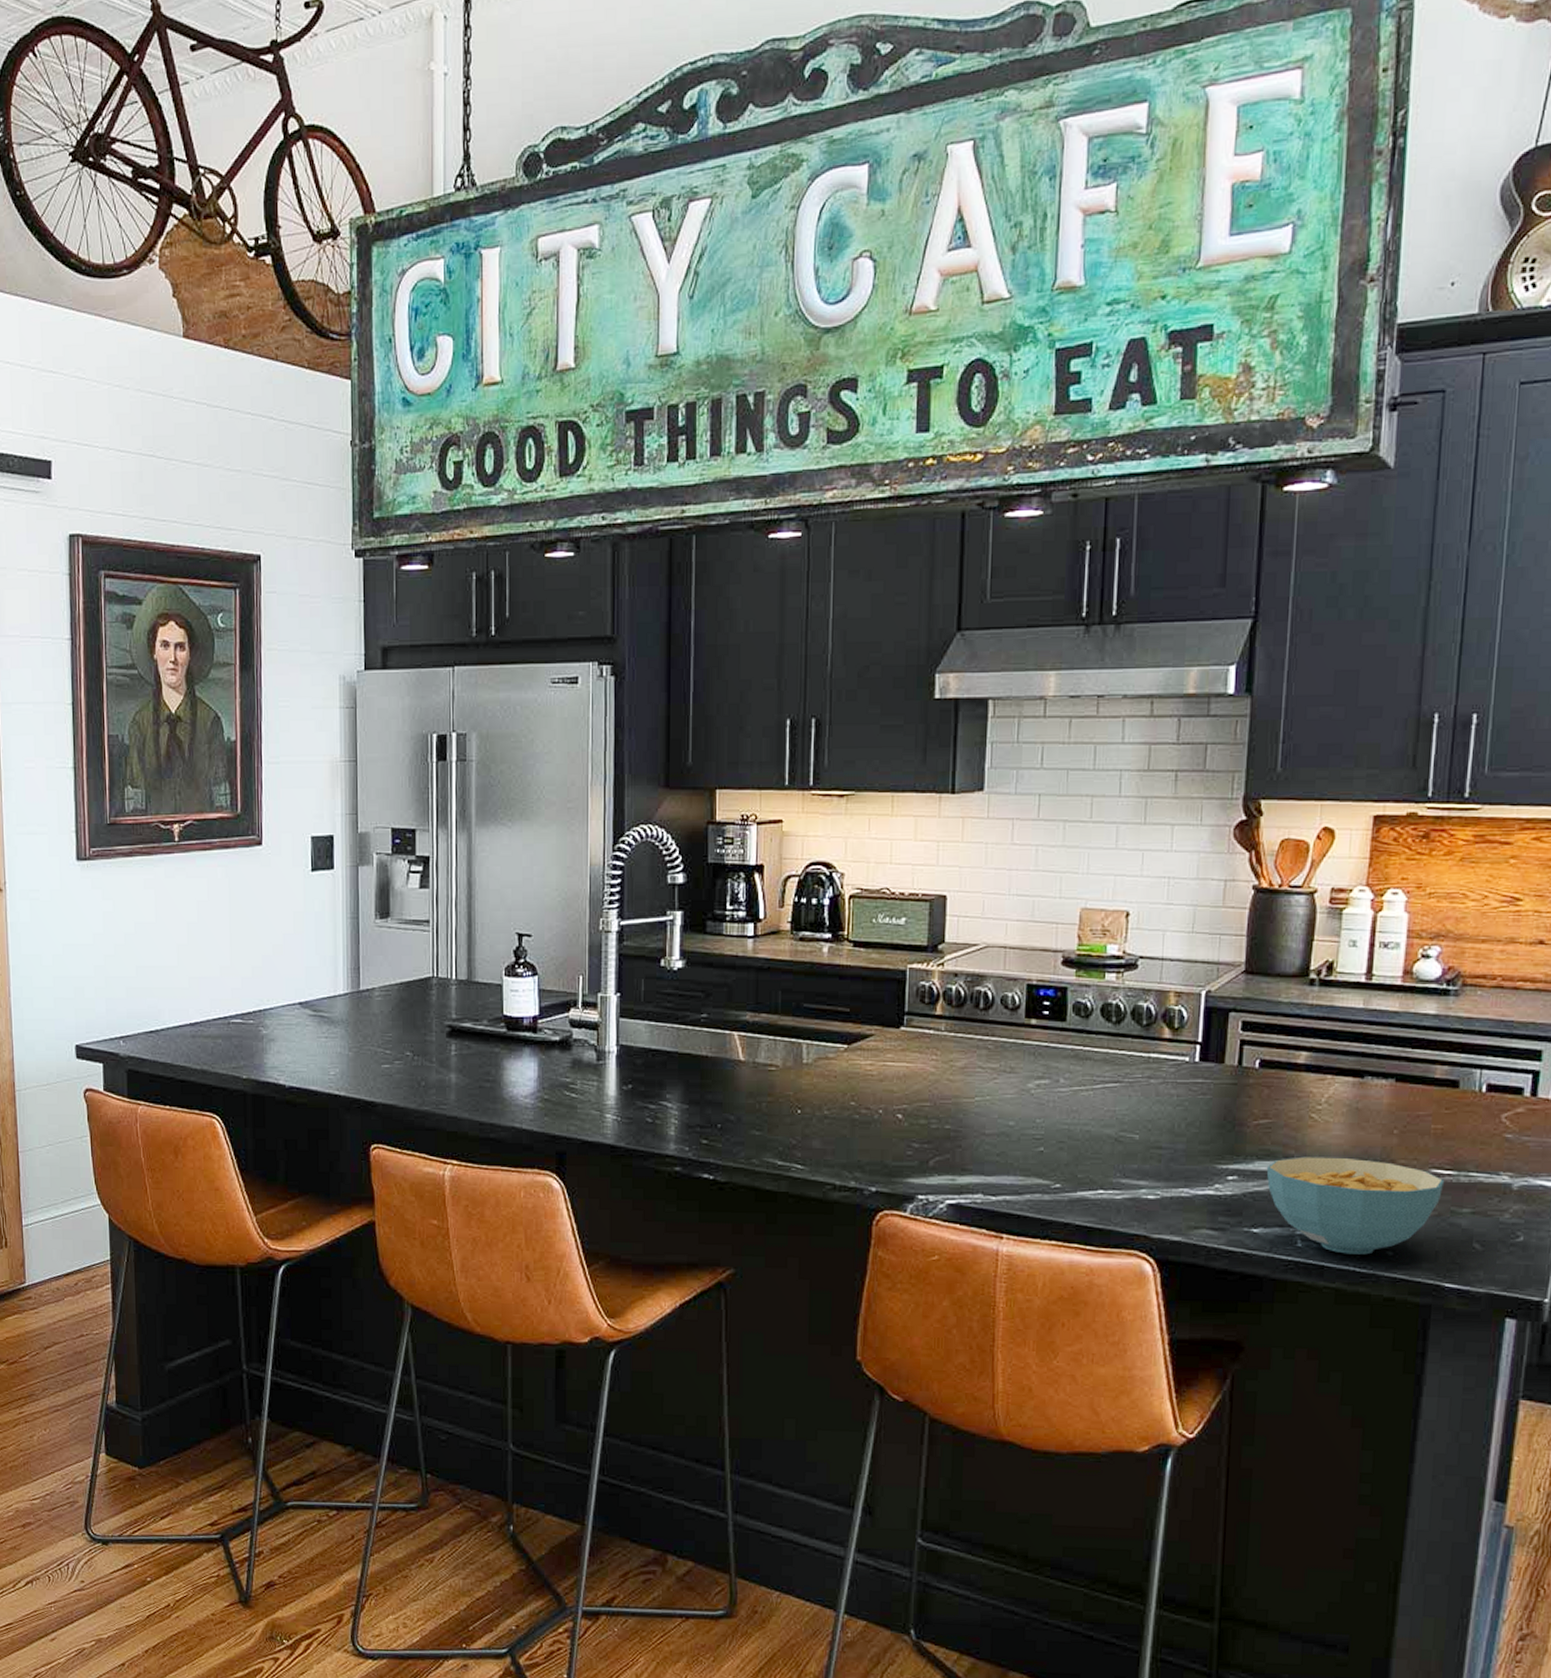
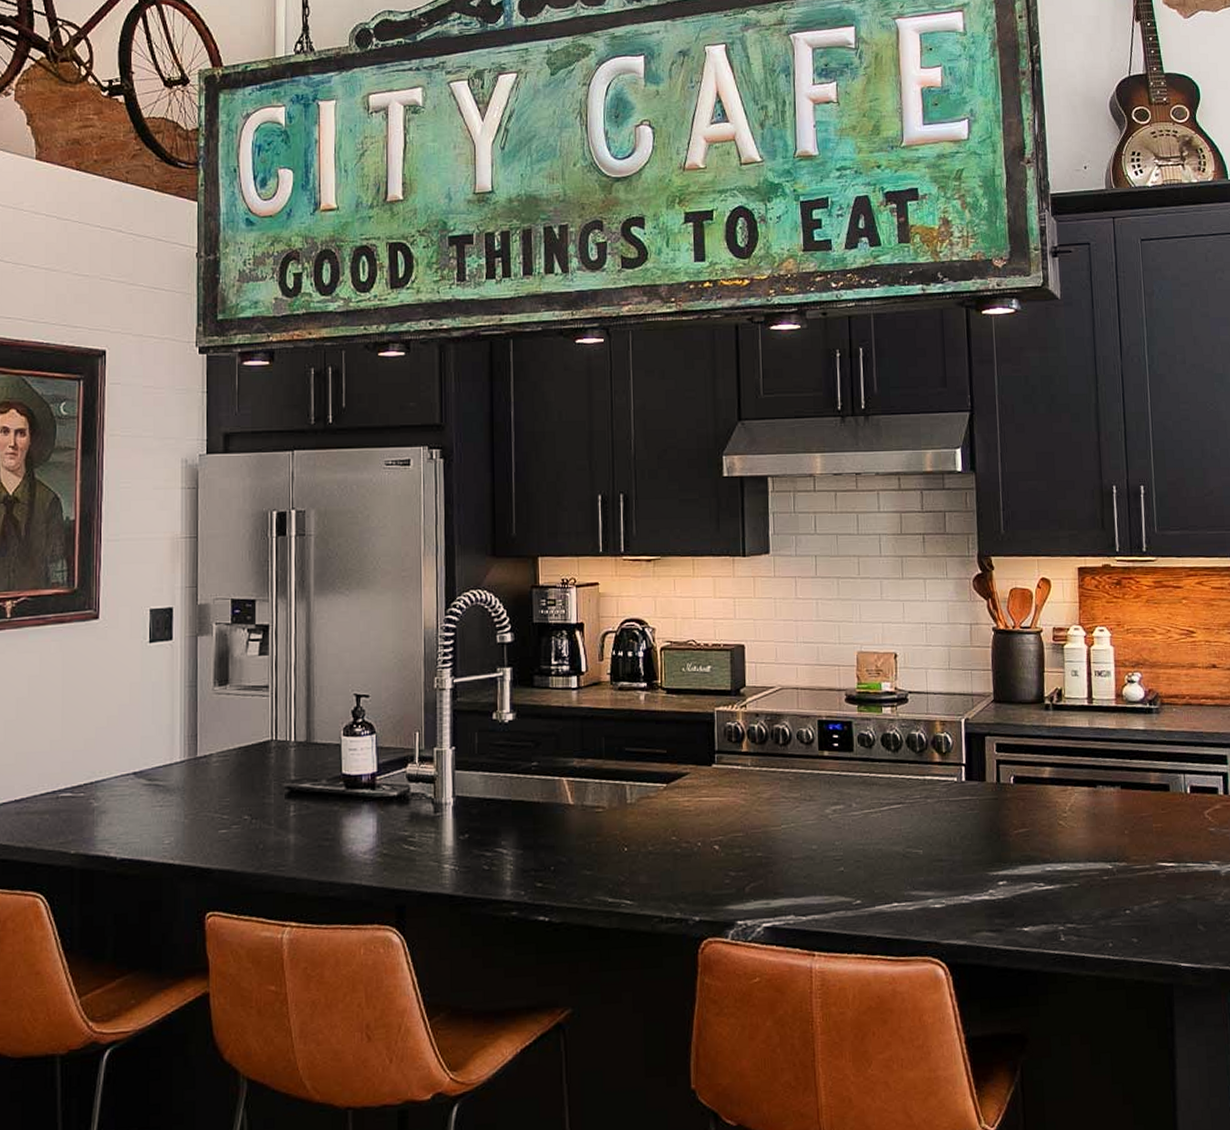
cereal bowl: present [1266,1156,1445,1255] -> none [1029,857,1169,944]

